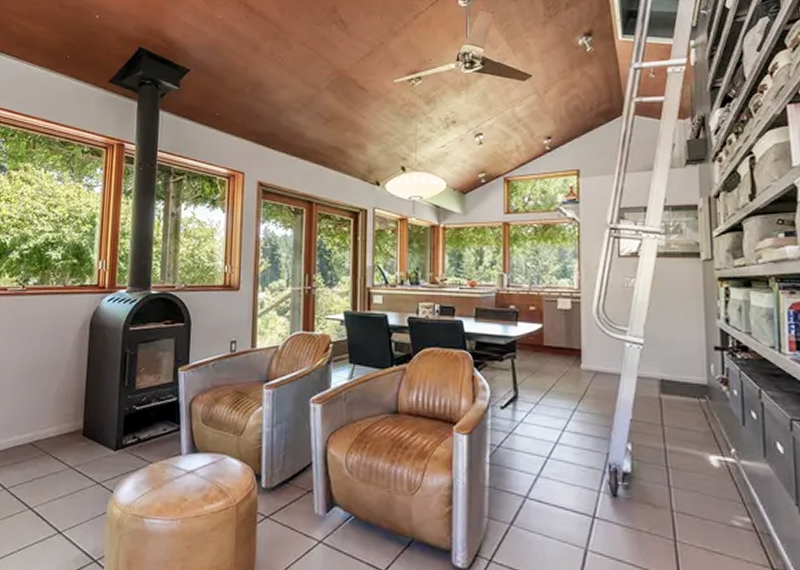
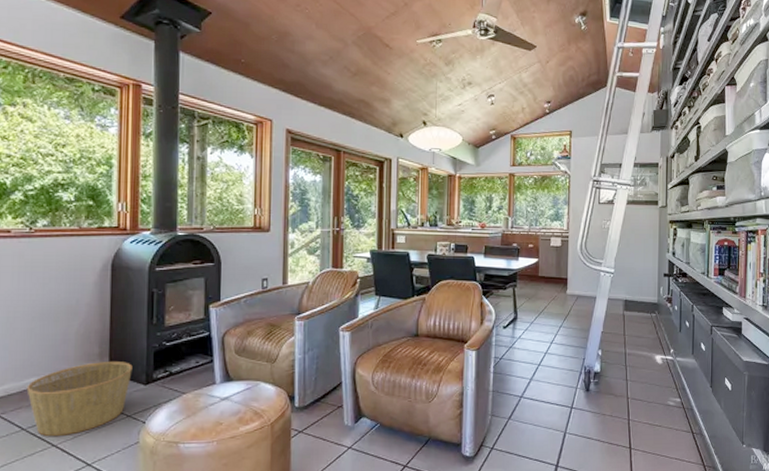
basket: none [10,423,104,500] -> present [26,362,133,437]

